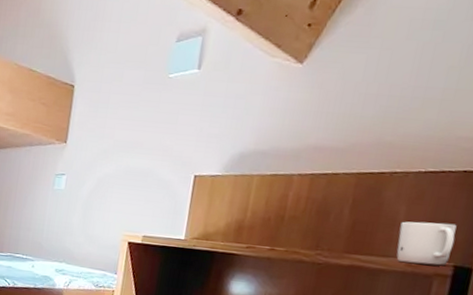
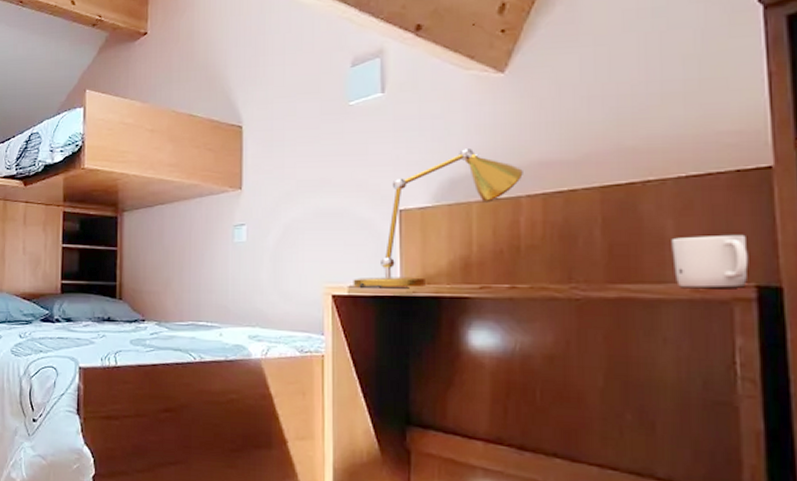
desk lamp: none [146,128,300,243] -> present [353,149,523,289]

